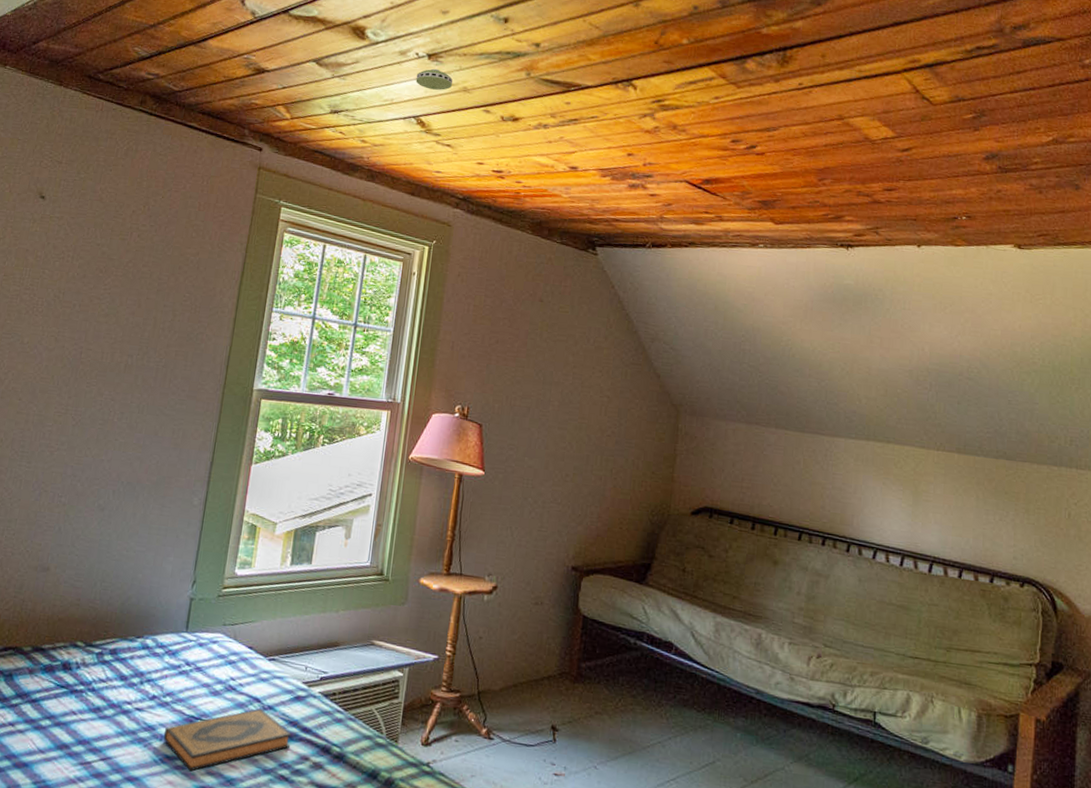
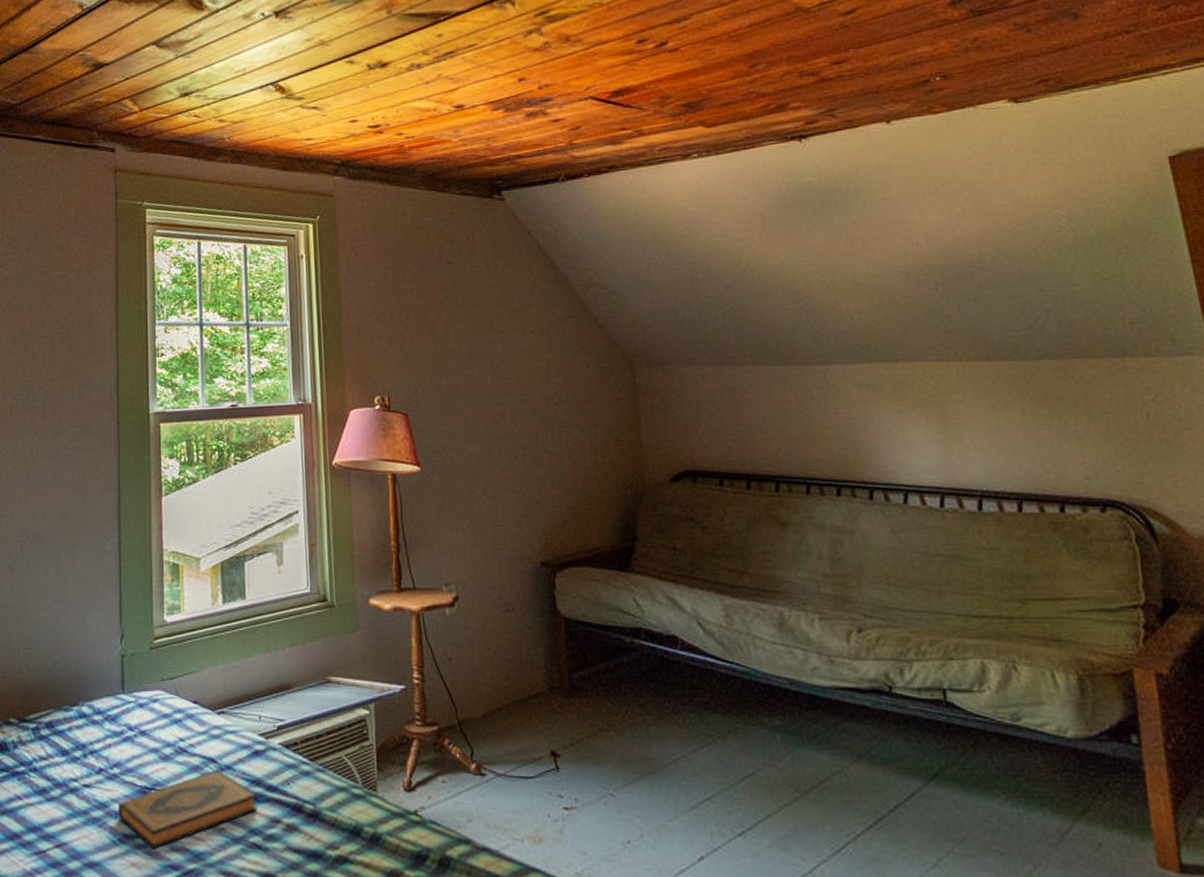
smoke detector: present [415,68,453,91] -> none [266,26,308,50]

